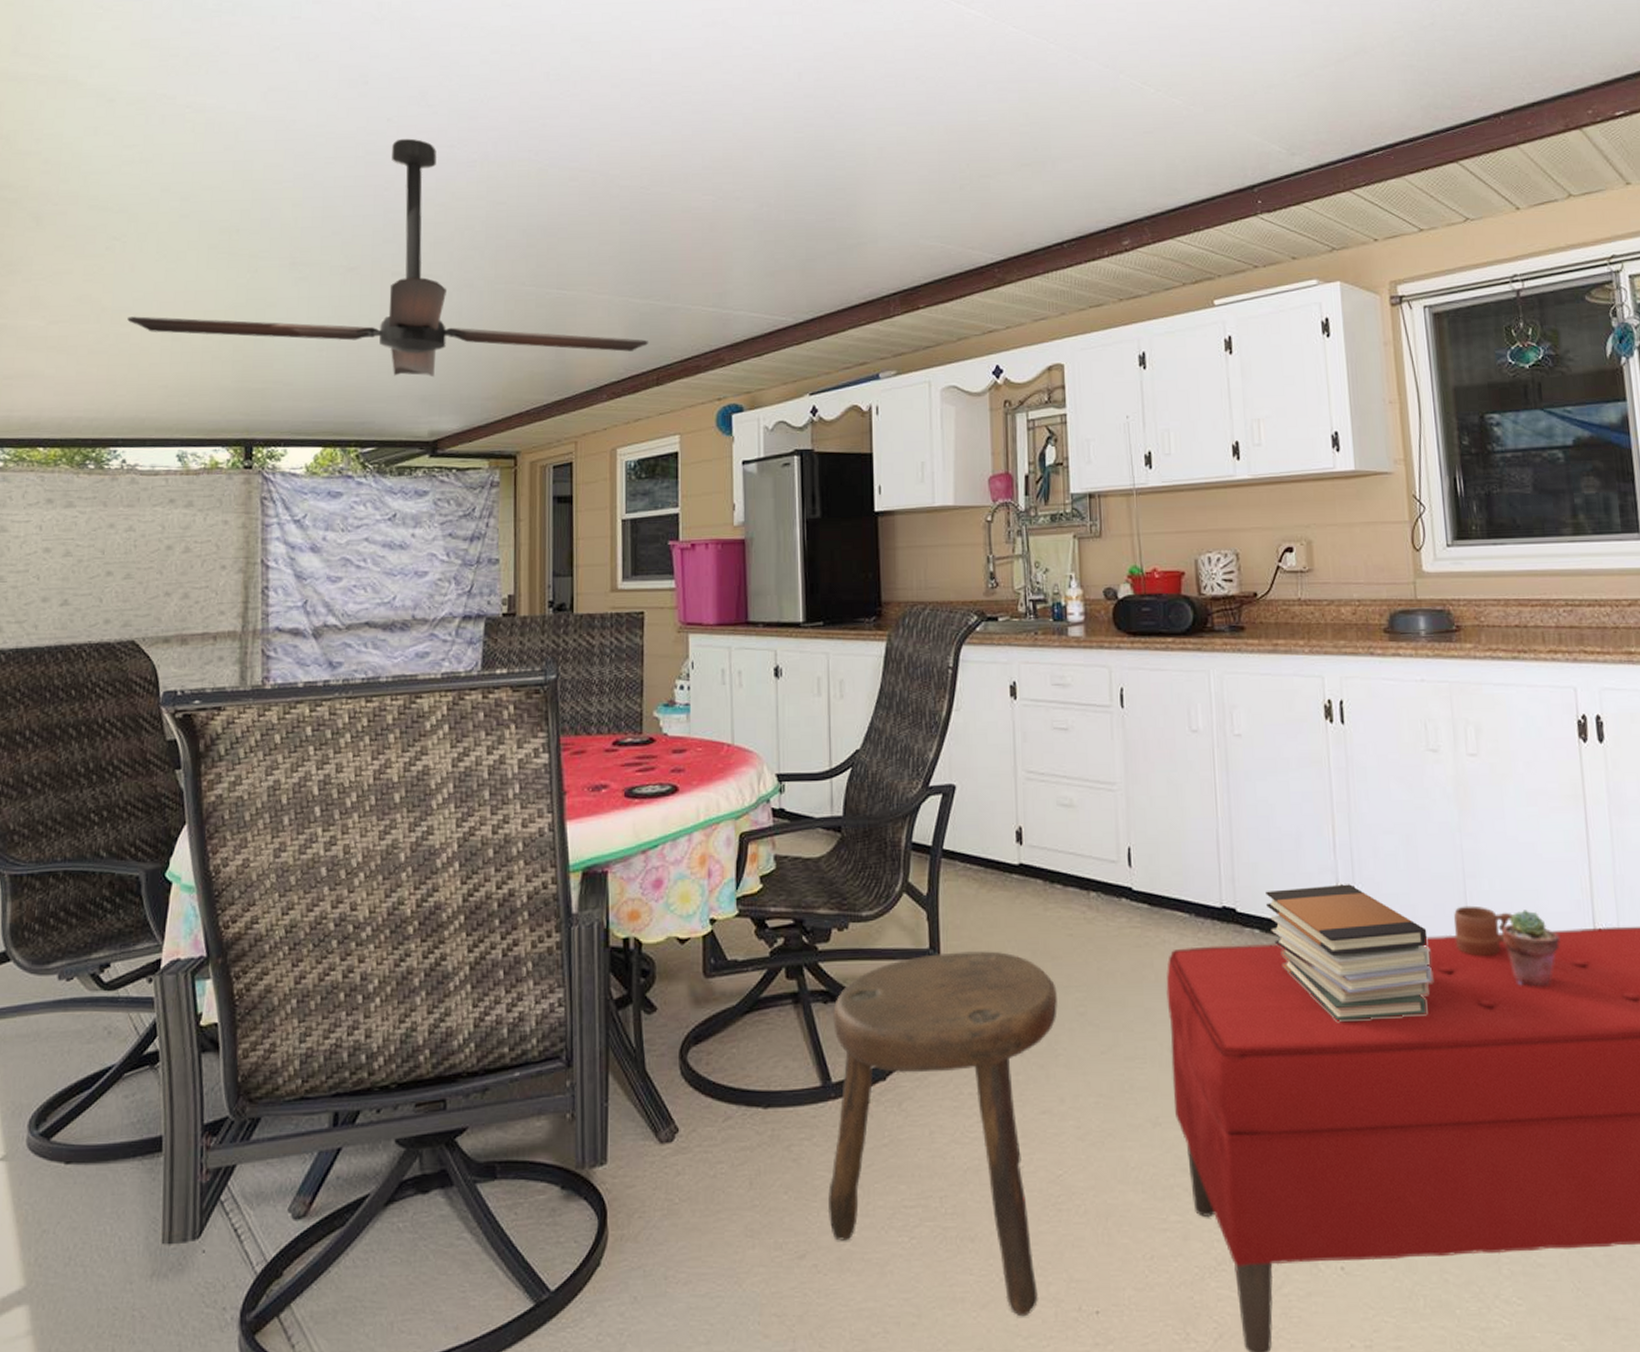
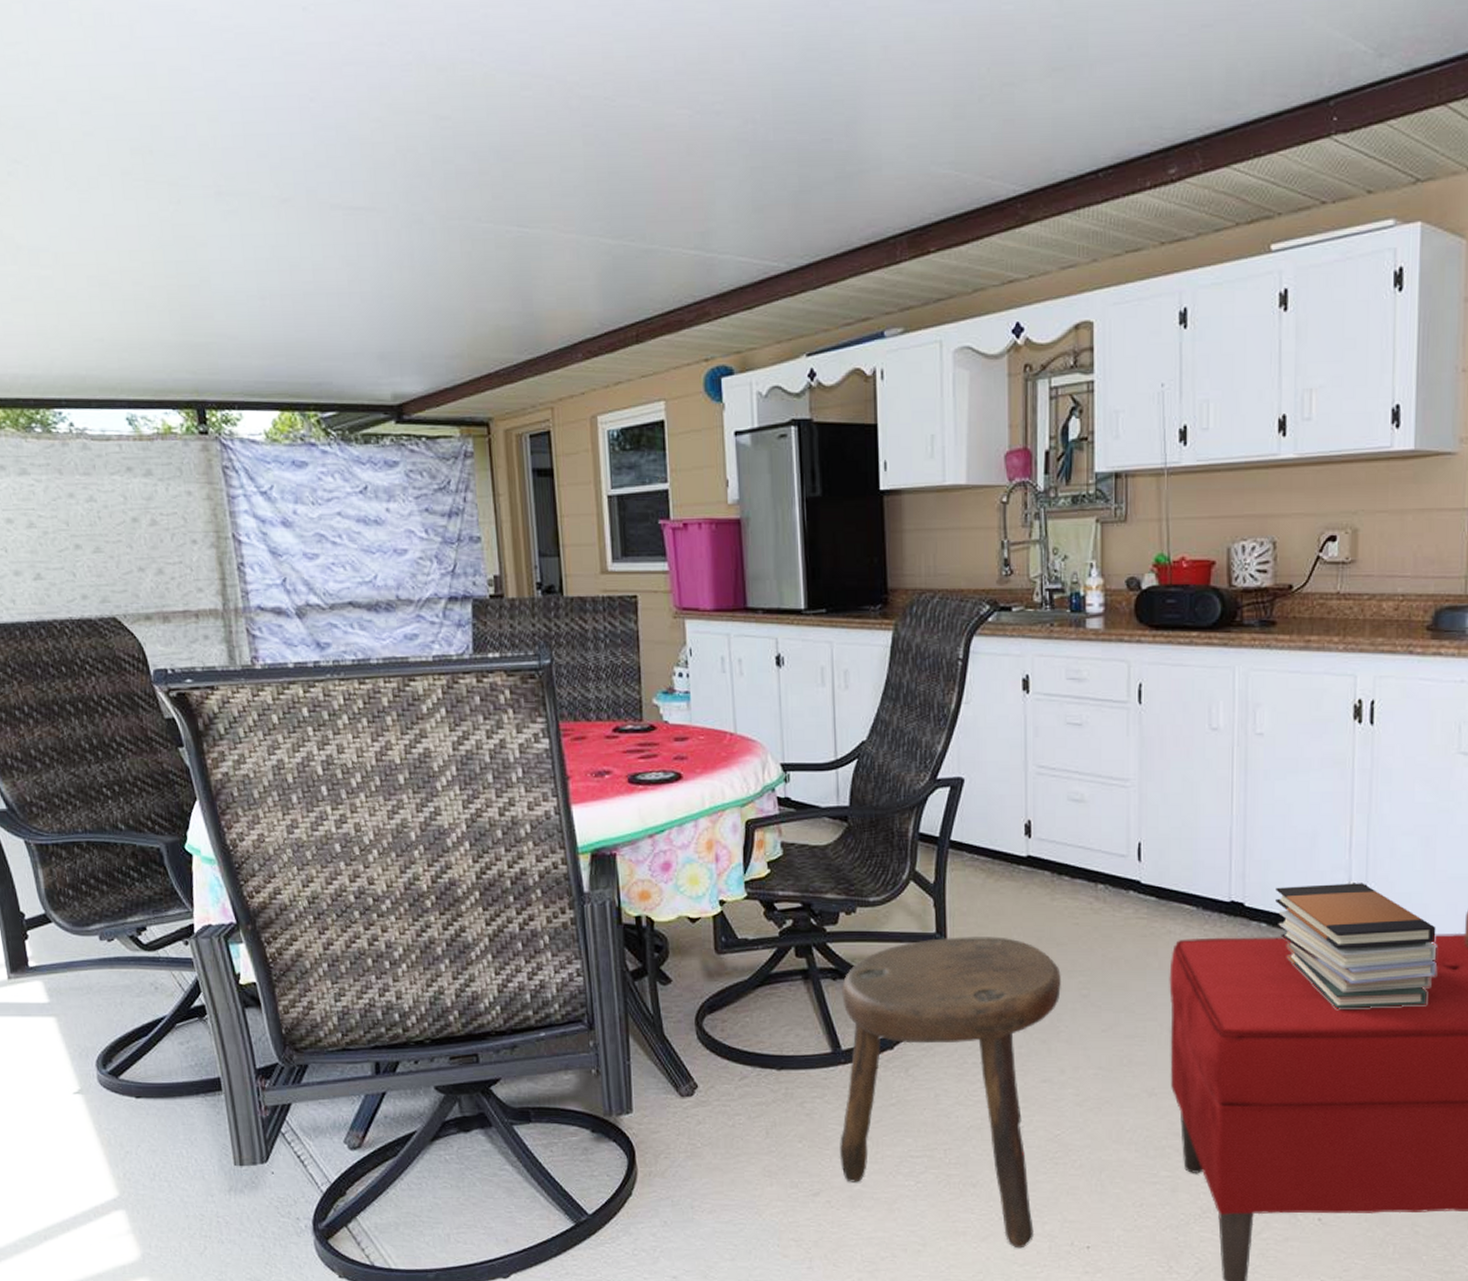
ceiling fan: present [127,138,649,378] -> none [46,33,626,332]

